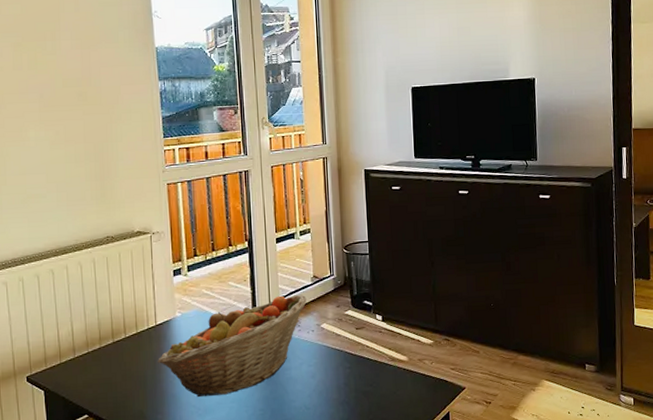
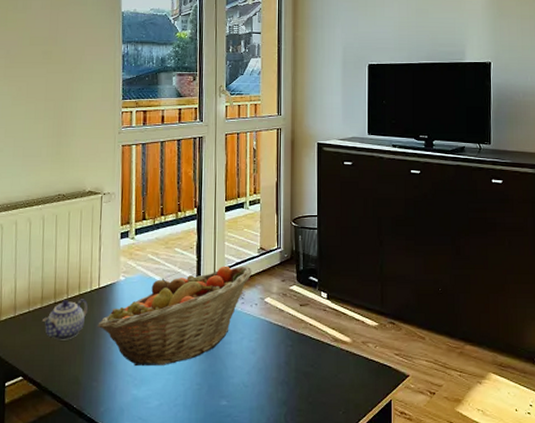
teapot: none [101,337,147,378] -> present [41,299,89,340]

